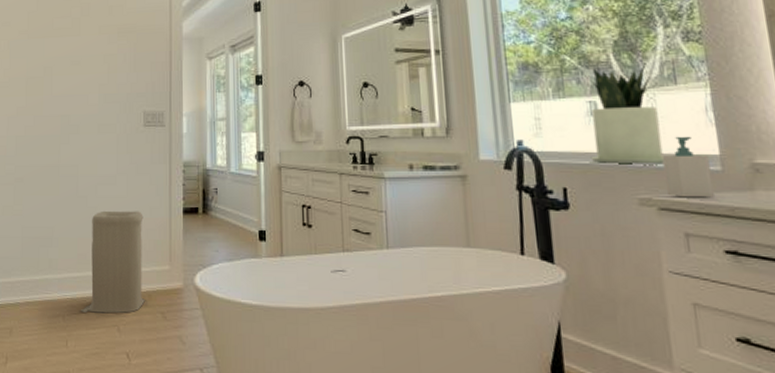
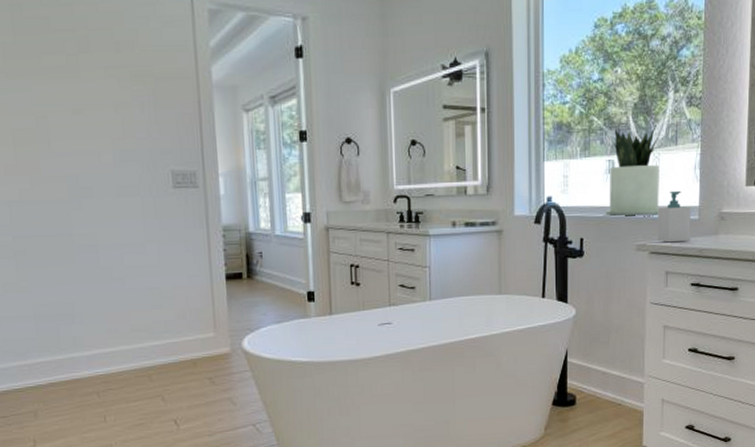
laundry basket: present [80,210,146,314] -> none [117,279,191,387]

